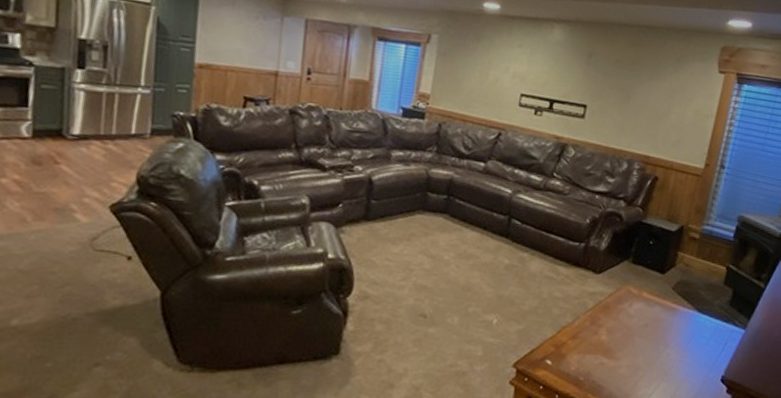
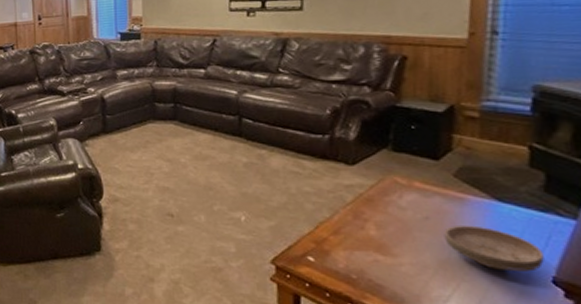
bowl: none [656,331,720,372] -> present [444,224,544,272]

